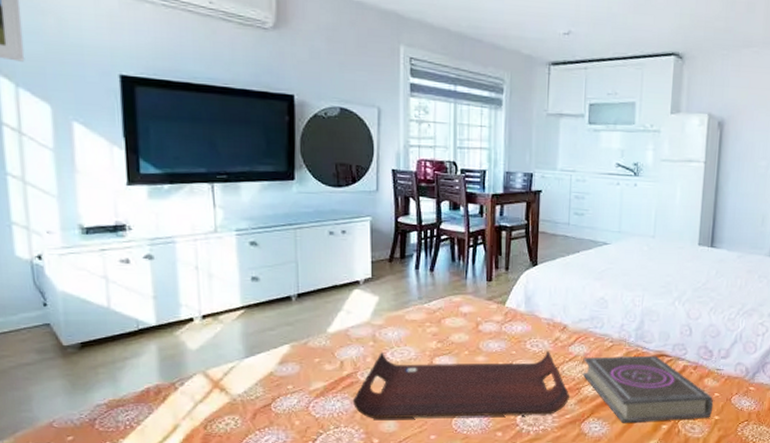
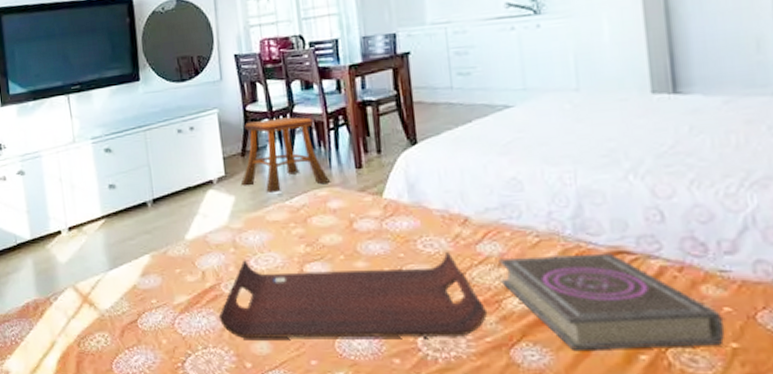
stool: none [385,231,464,297] -> present [240,117,330,194]

